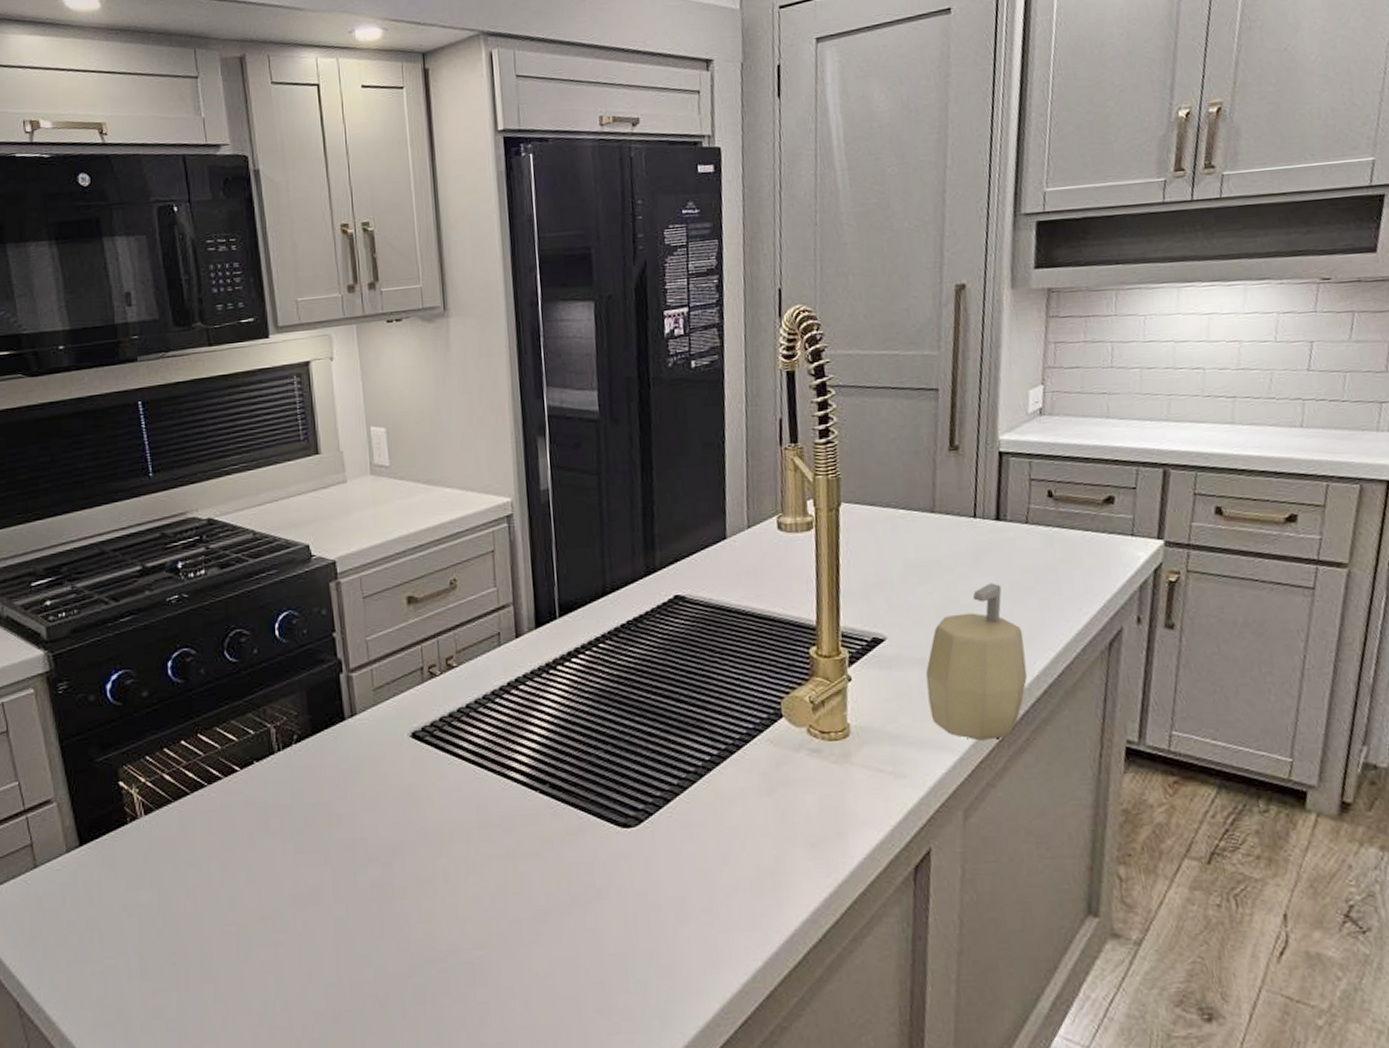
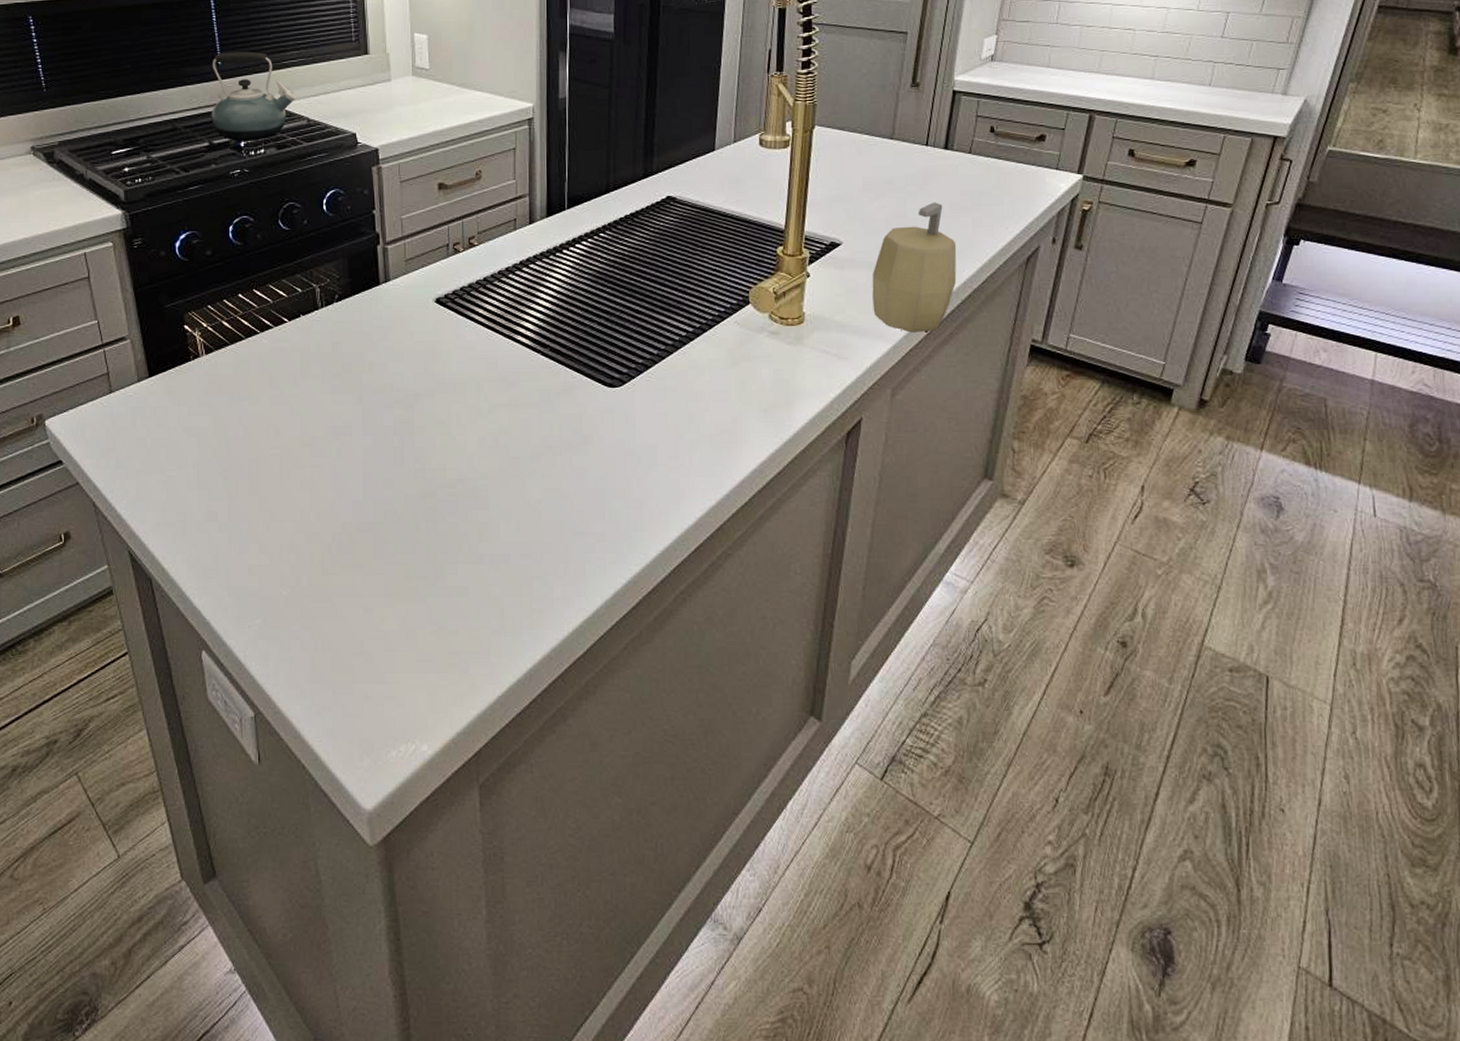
kettle: none [143,459,240,563] -> present [211,51,297,141]

